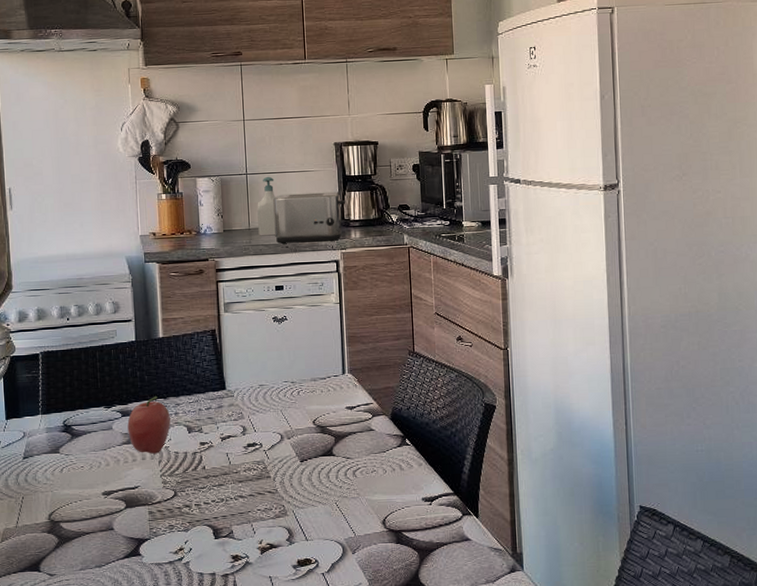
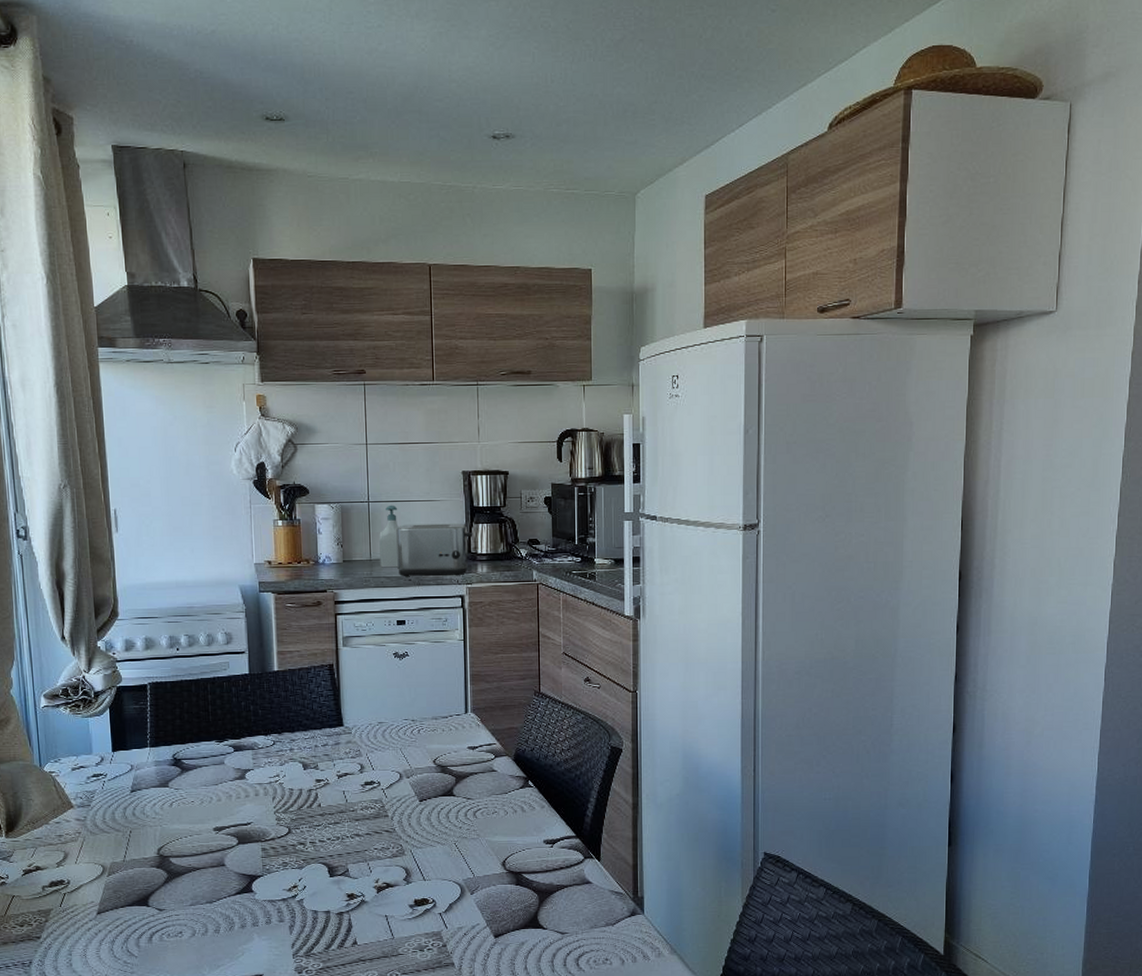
fruit: present [127,397,171,454] -> none [240,732,285,790]

